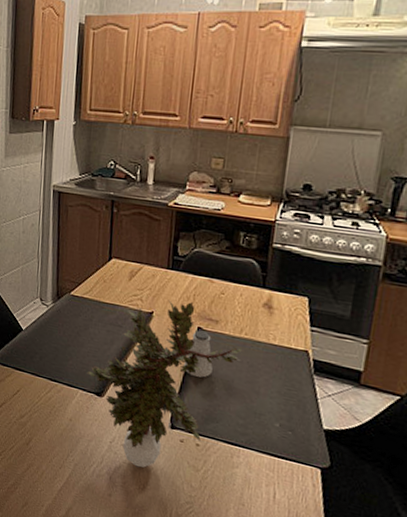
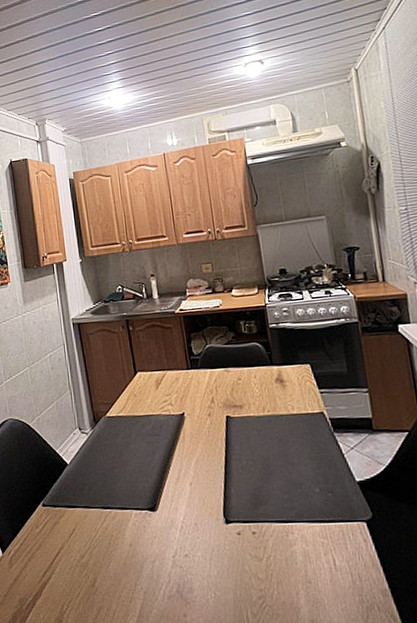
potted plant: present [87,300,243,468] -> none [136,395,270,575]
saltshaker: present [184,330,213,378] -> none [223,418,249,464]

